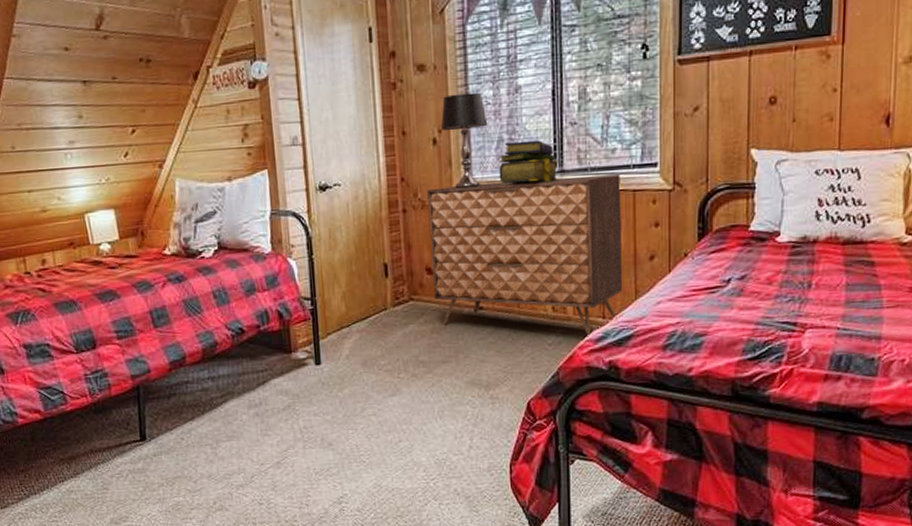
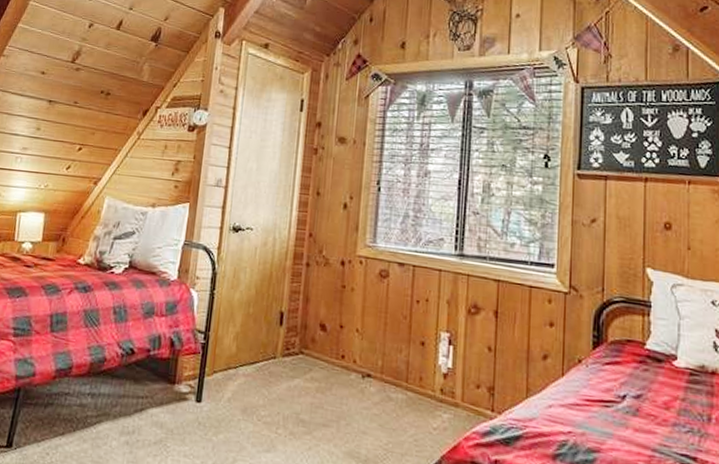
dresser: present [427,174,623,338] -> none [324,248,518,429]
table lamp: present [440,92,488,189] -> none [352,167,397,256]
stack of books: present [498,140,559,185] -> none [401,219,459,264]

